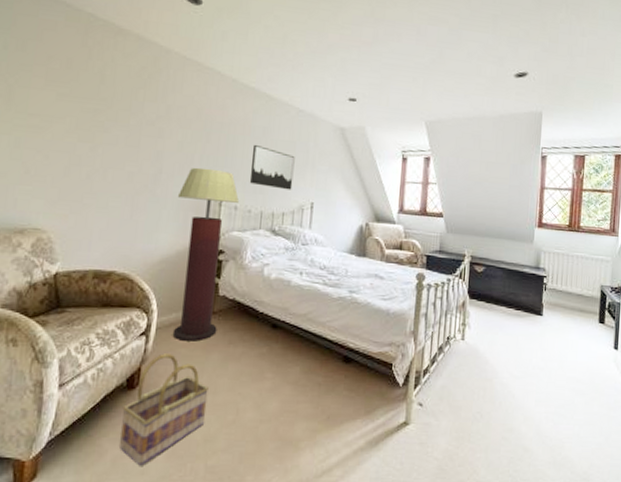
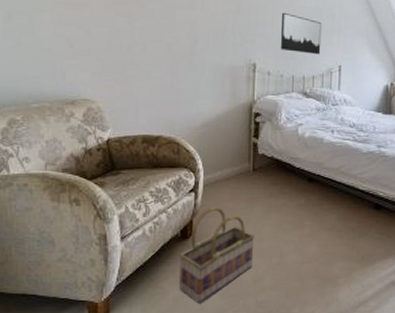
floor lamp: present [172,167,239,342] -> none [215,36,271,196]

